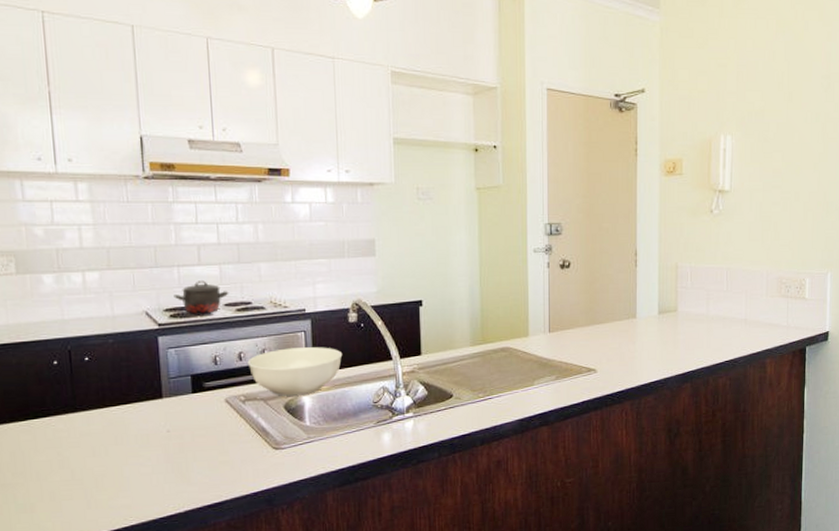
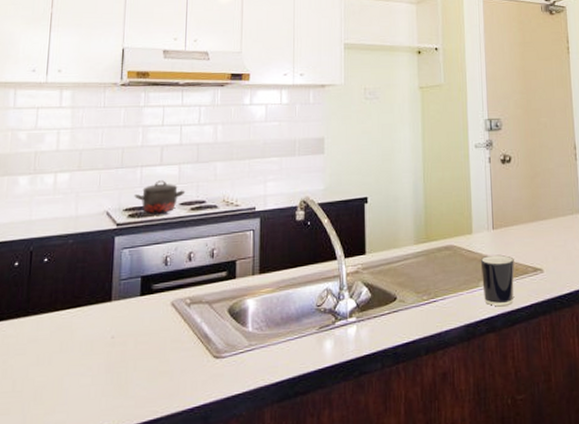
bowl: present [247,347,343,396] -> none [196,246,289,299]
mug: none [536,356,569,403] -> present [480,254,515,307]

